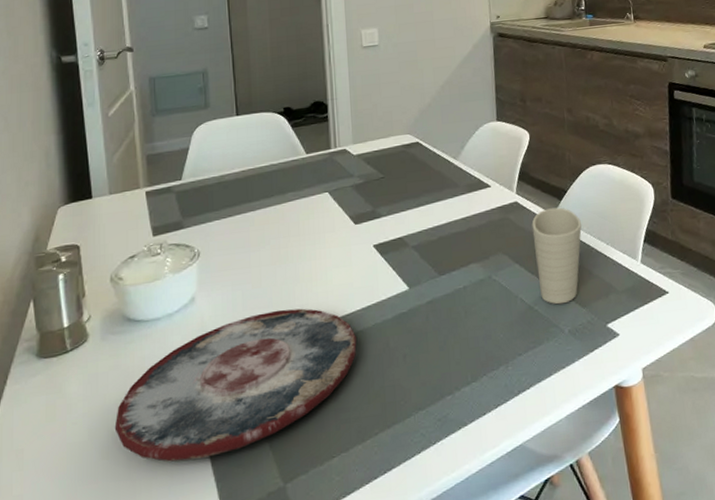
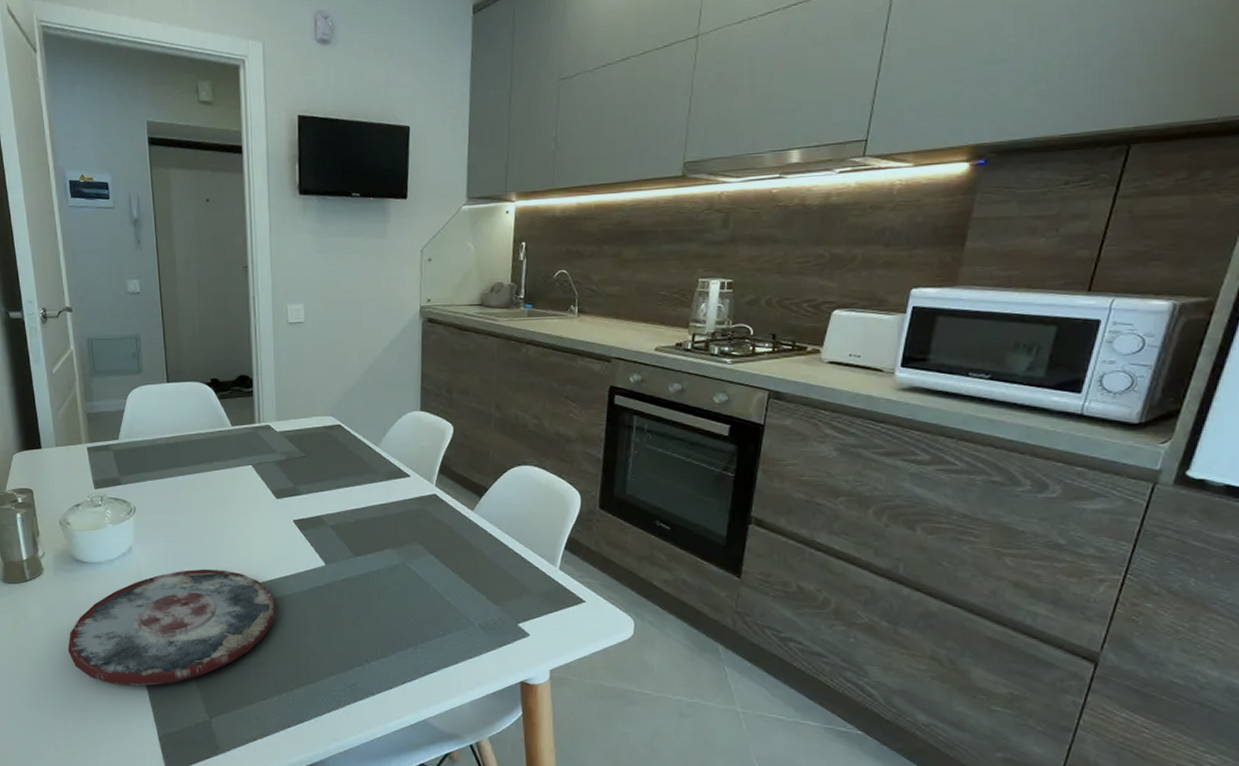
cup: present [531,207,582,305] -> none [449,504,500,599]

